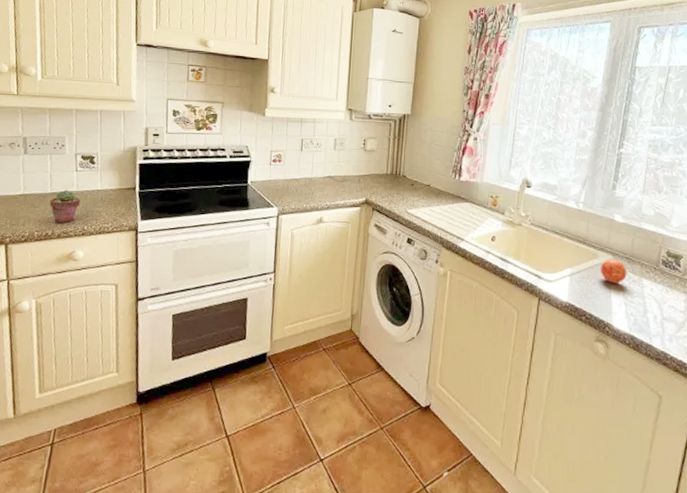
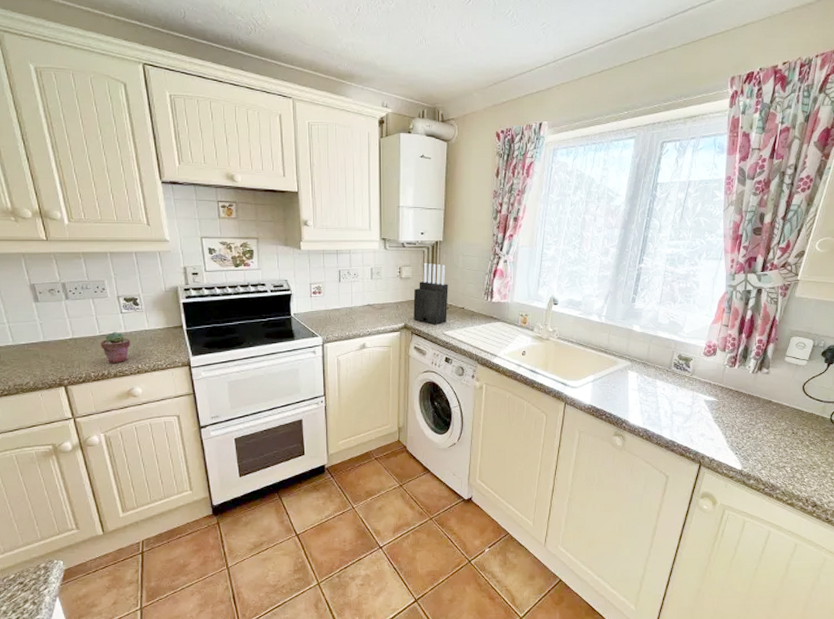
knife block: none [375,136,414,202] -> present [413,263,448,325]
apple: present [601,259,627,283] -> none [620,364,643,386]

